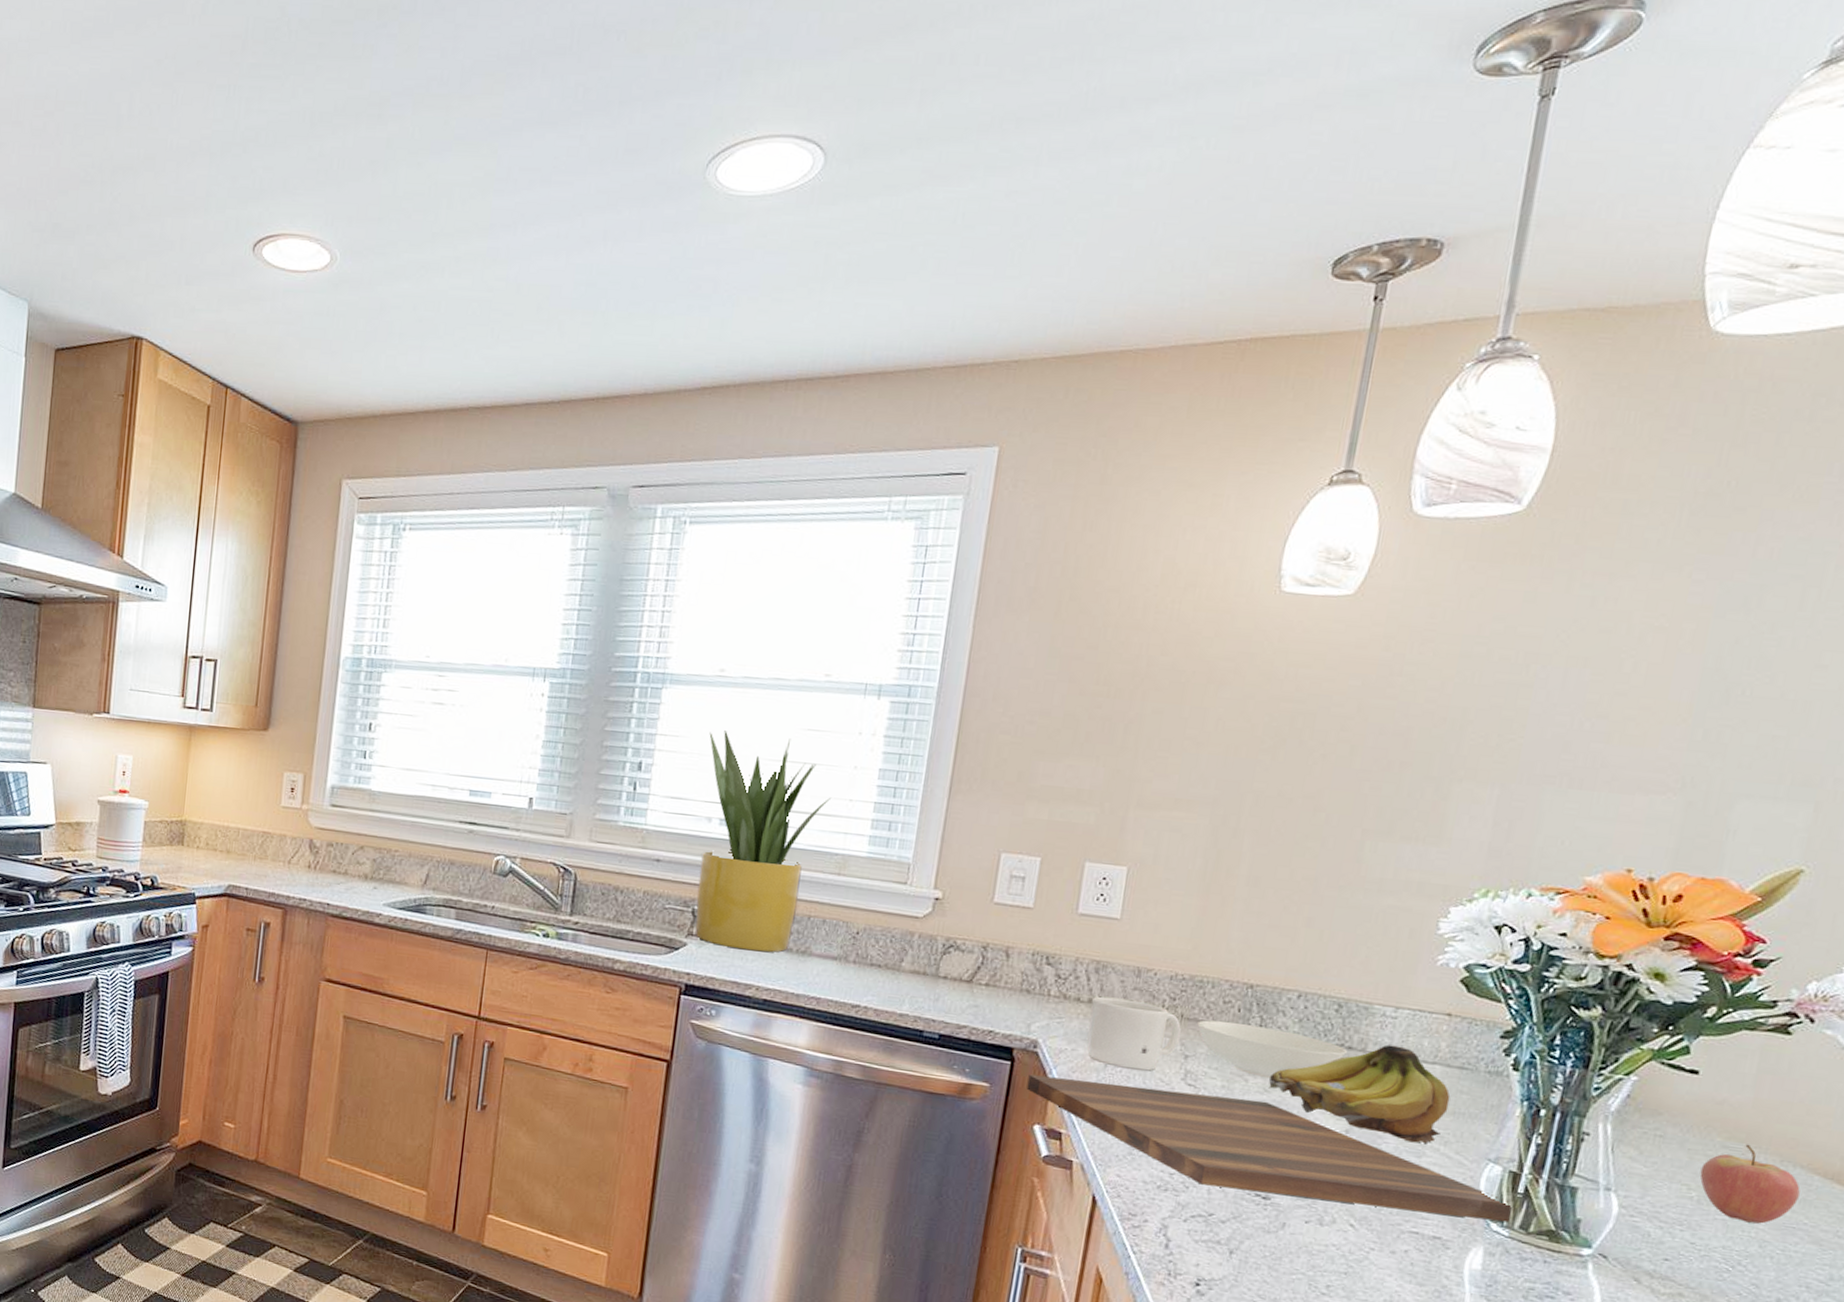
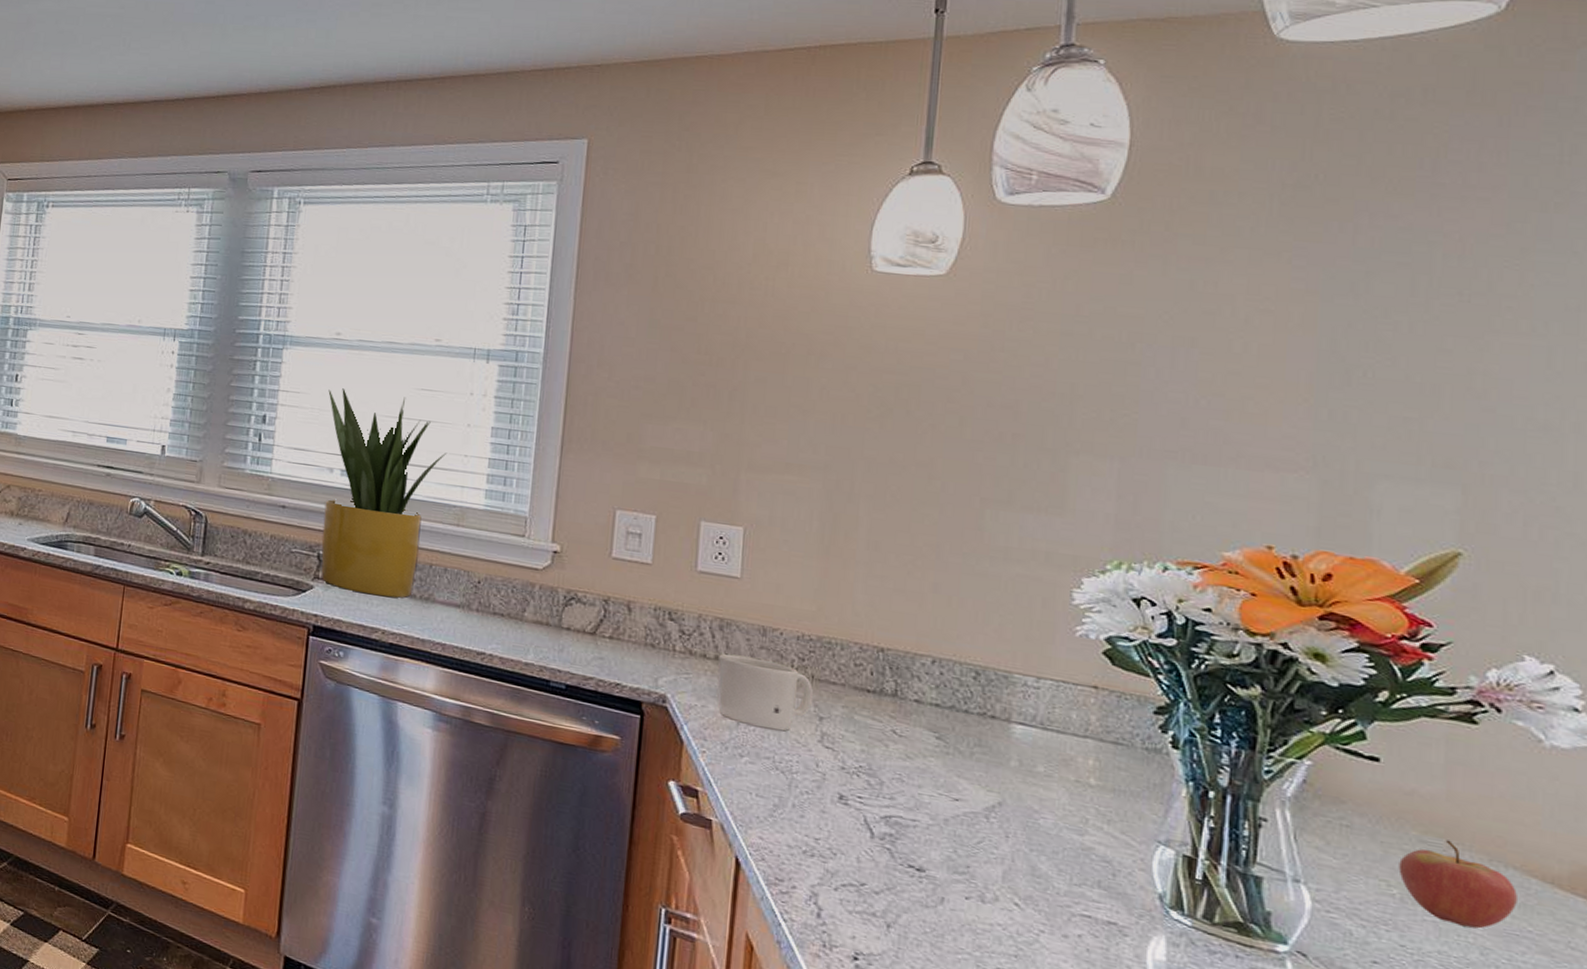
cutting board: present [1026,1074,1512,1223] -> none [658,729,1191,911]
bowl: present [1197,1020,1348,1079] -> none [829,682,992,745]
fruit: present [1268,1045,1451,1143] -> none [911,715,1108,821]

